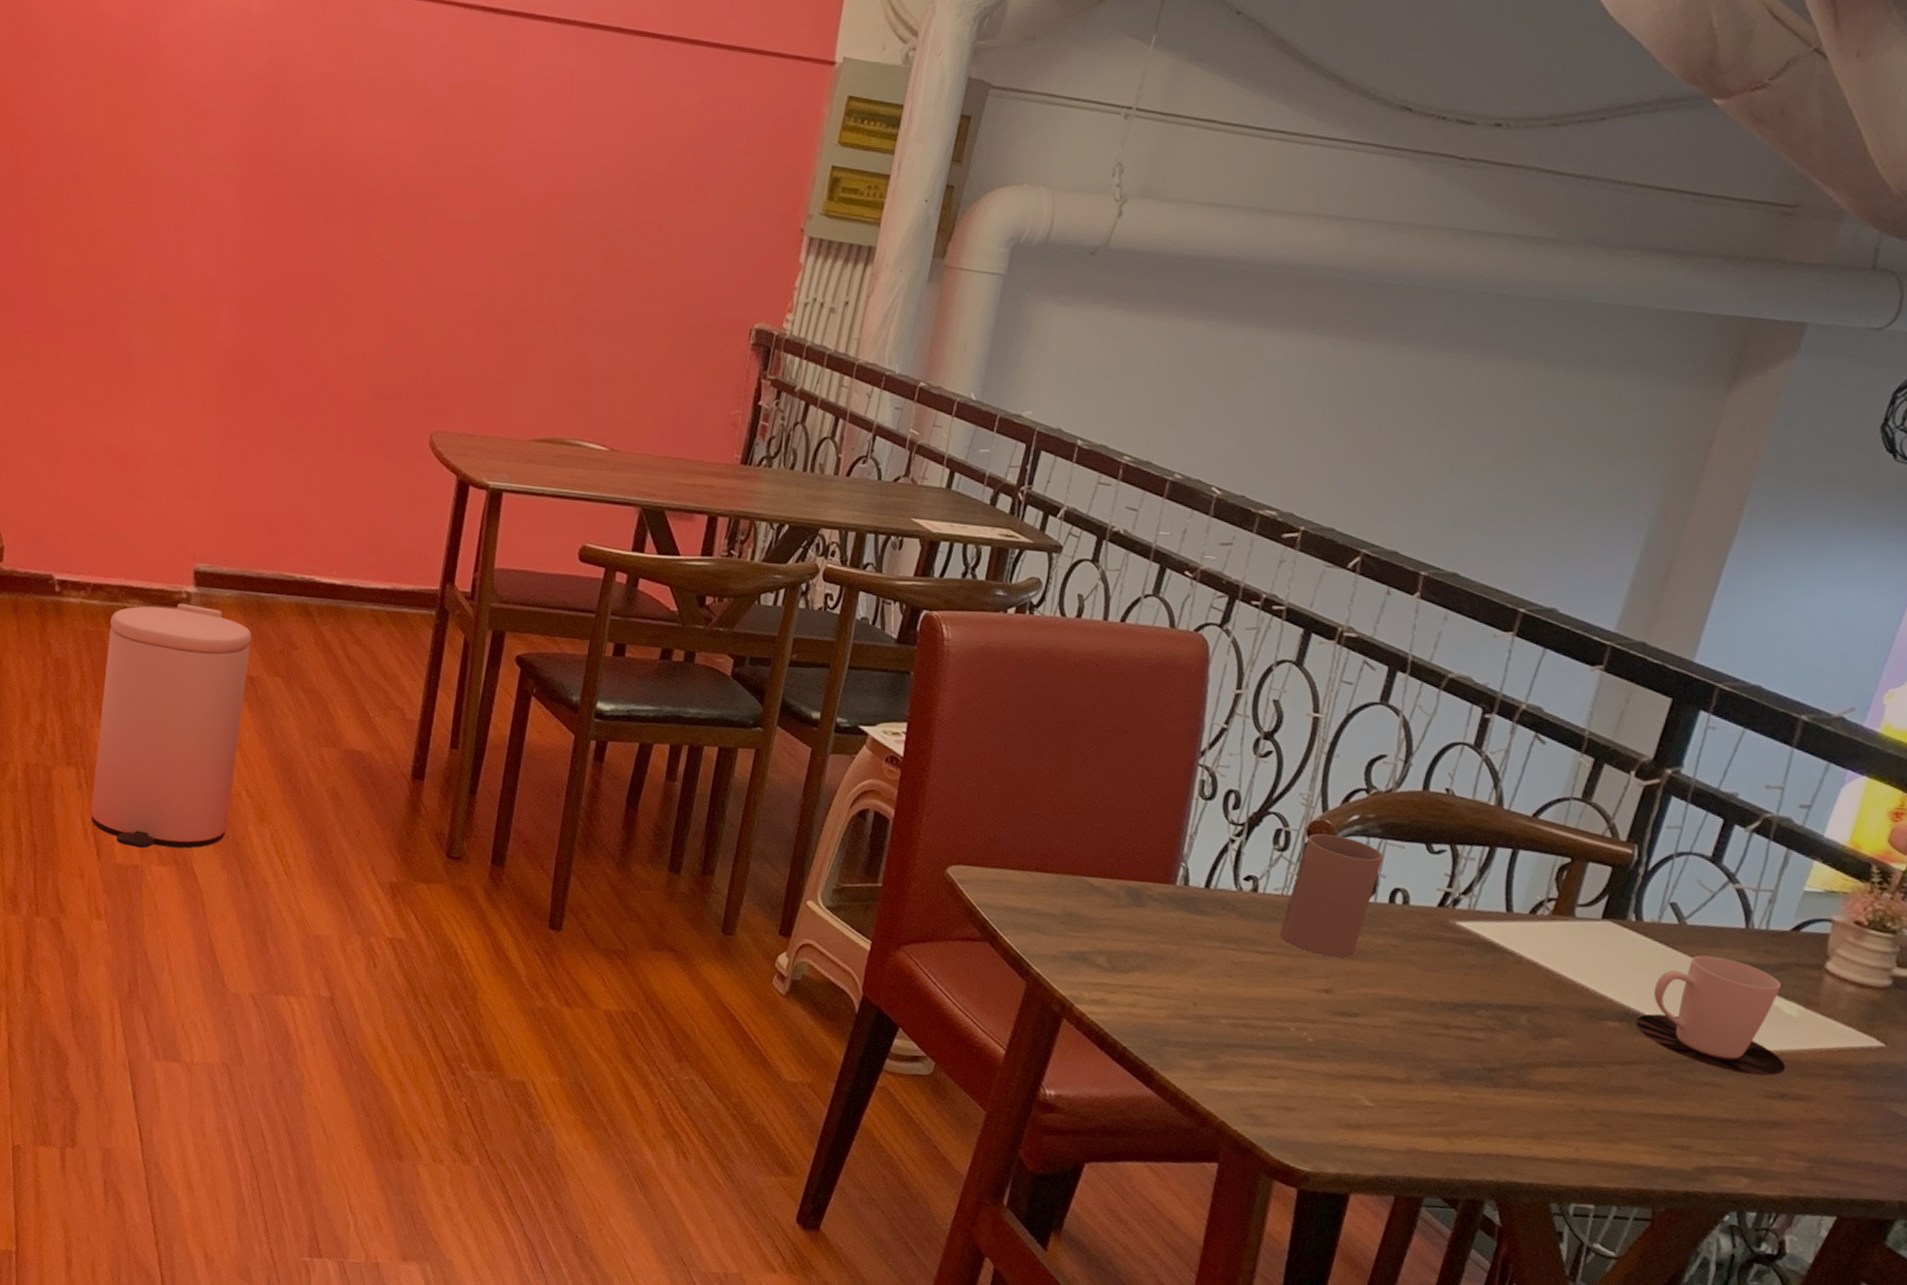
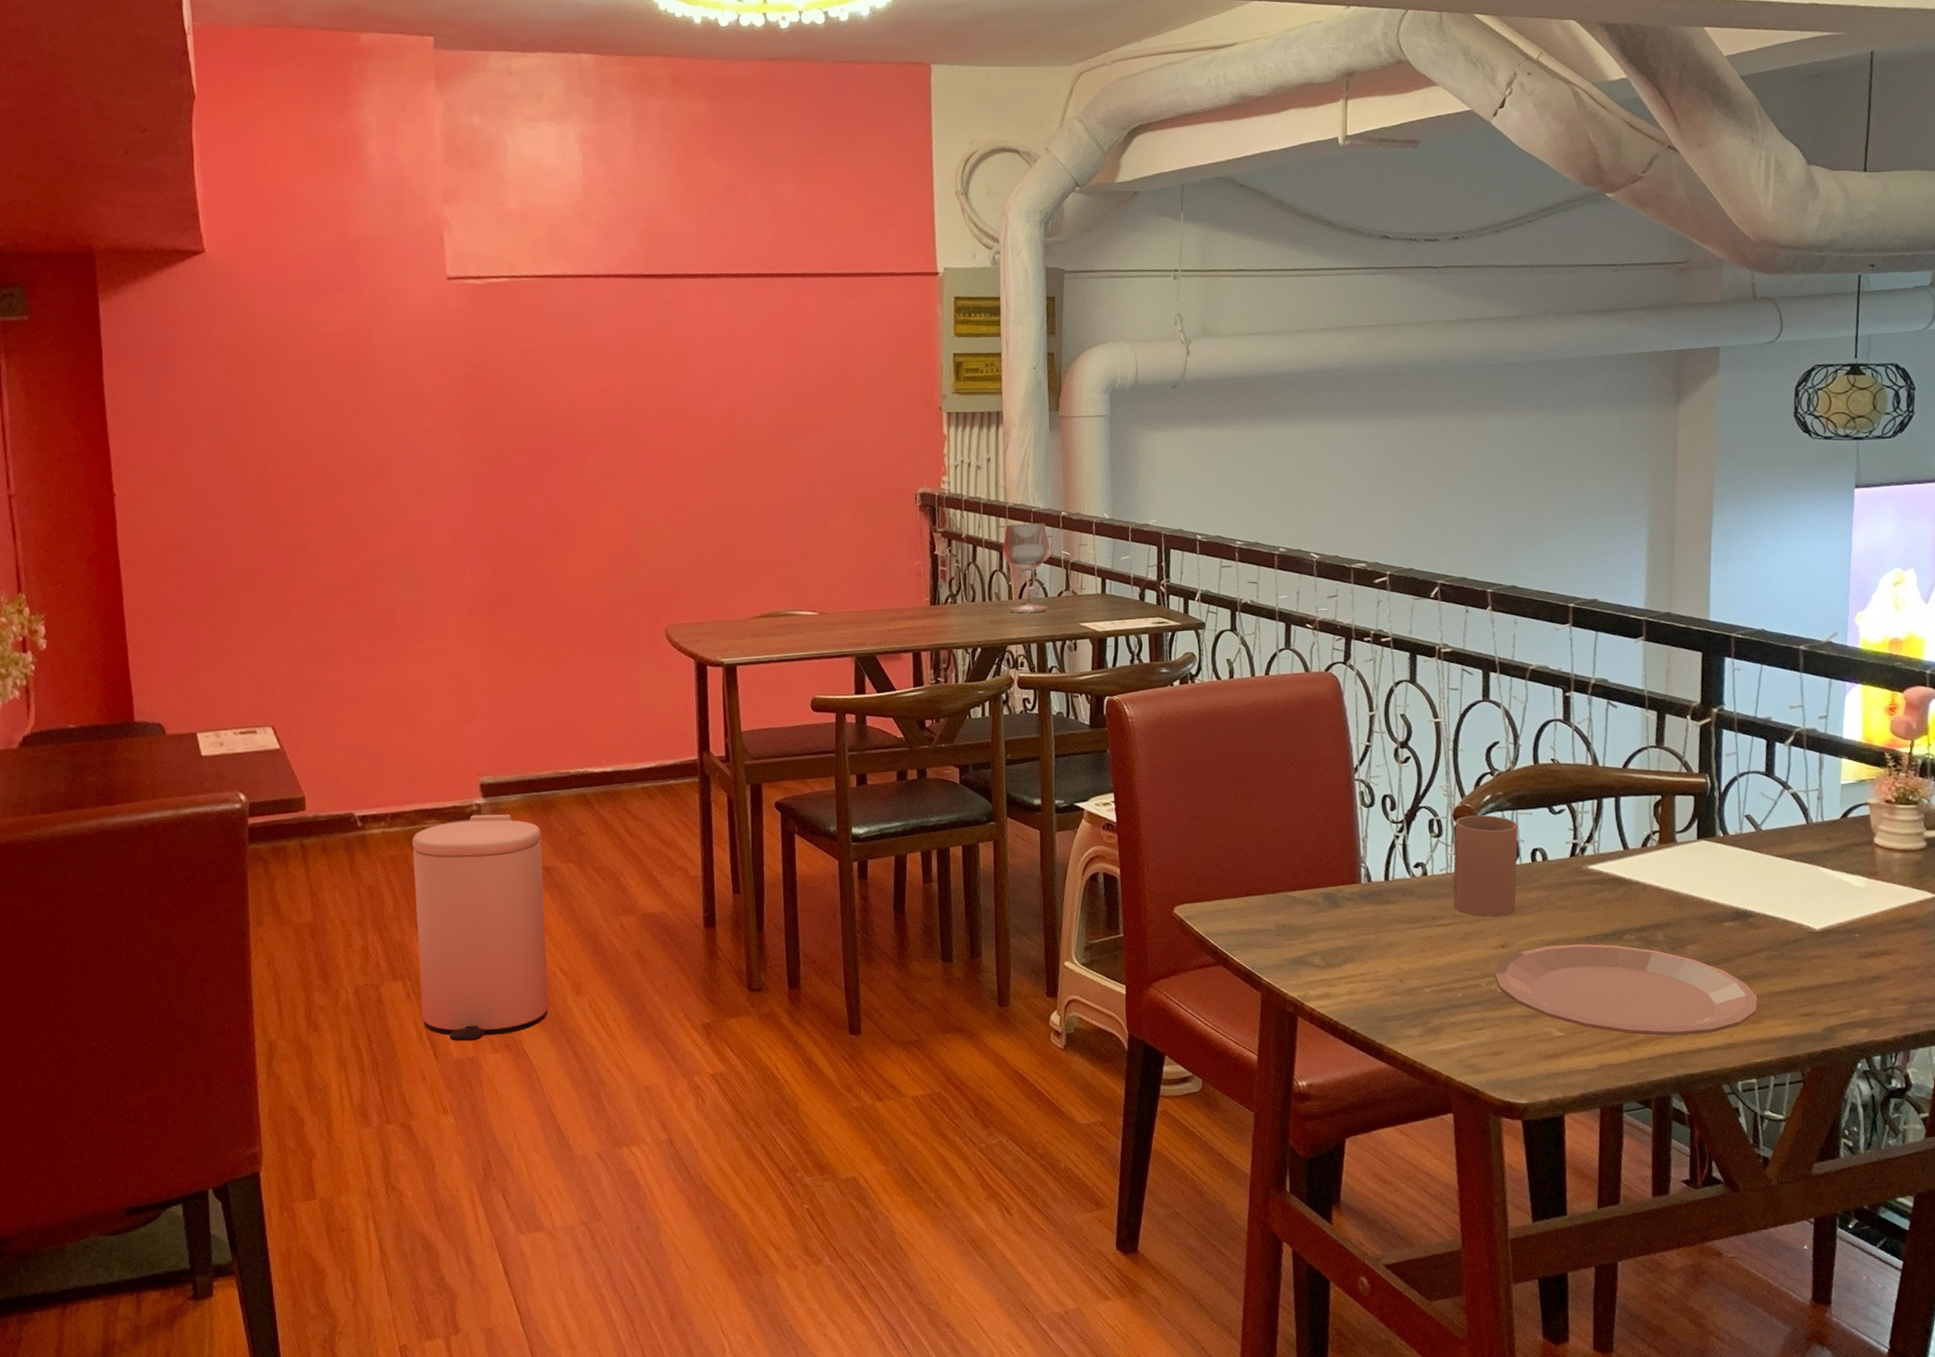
wine glass: none [833,385,898,497] -> present [1002,522,1051,613]
plate: none [1308,1001,1624,1143] -> present [1494,943,1758,1037]
cup: present [1635,955,1786,1077] -> none [1745,851,1868,943]

